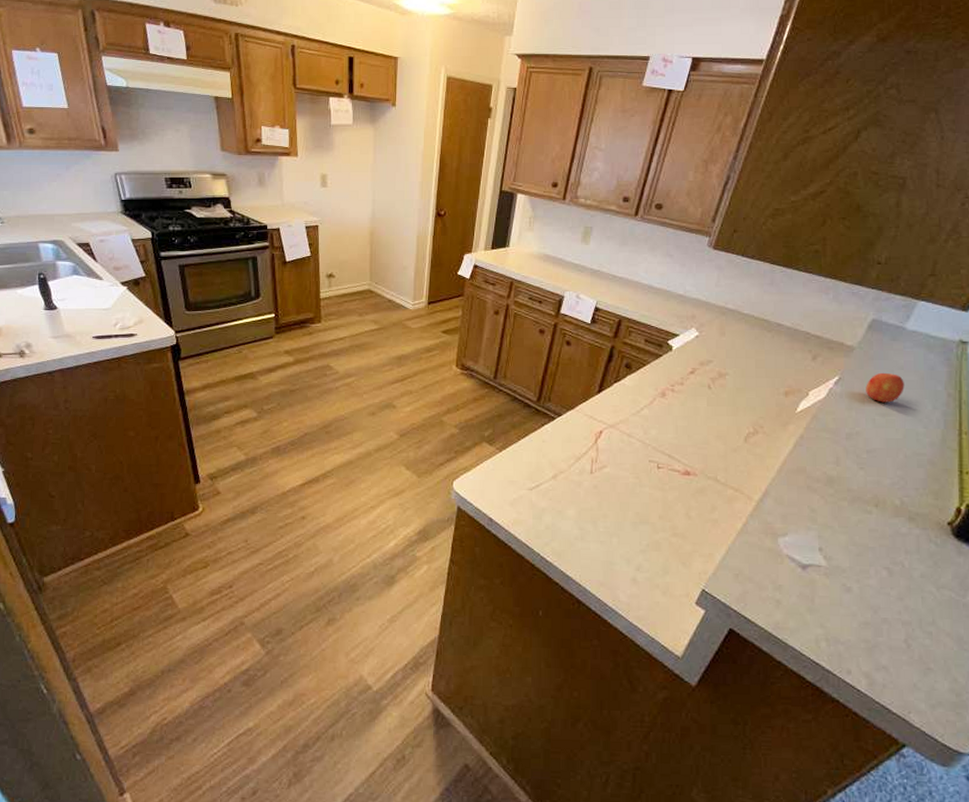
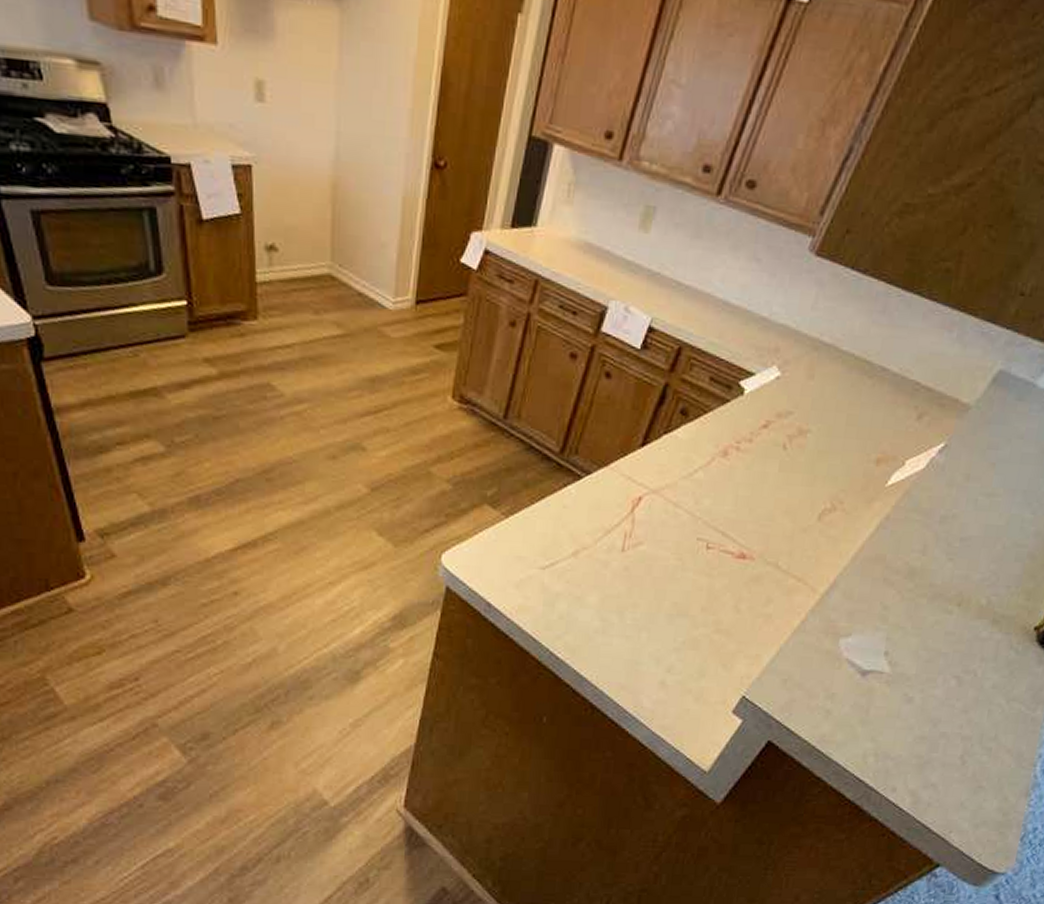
fruit: present [866,372,904,403] -> none [973,441,1021,480]

